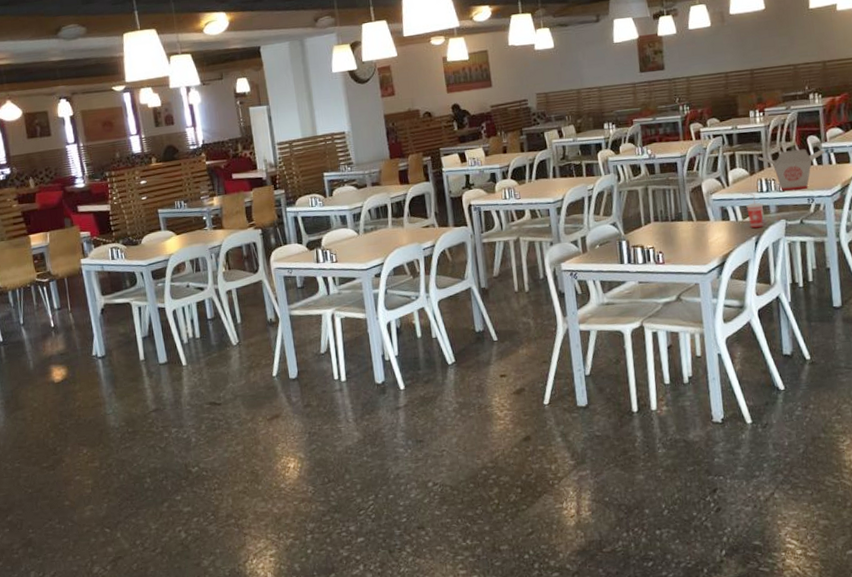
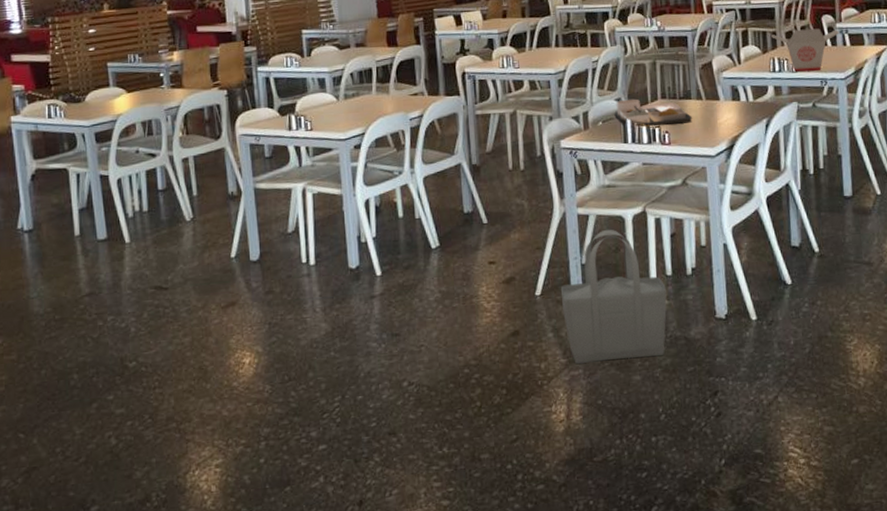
shopping bag: none [566,343,666,465] -> present [560,229,667,364]
food tray: none [610,222,684,250] -> present [614,99,692,128]
beverage cup: present [742,192,764,229] -> none [754,71,776,110]

